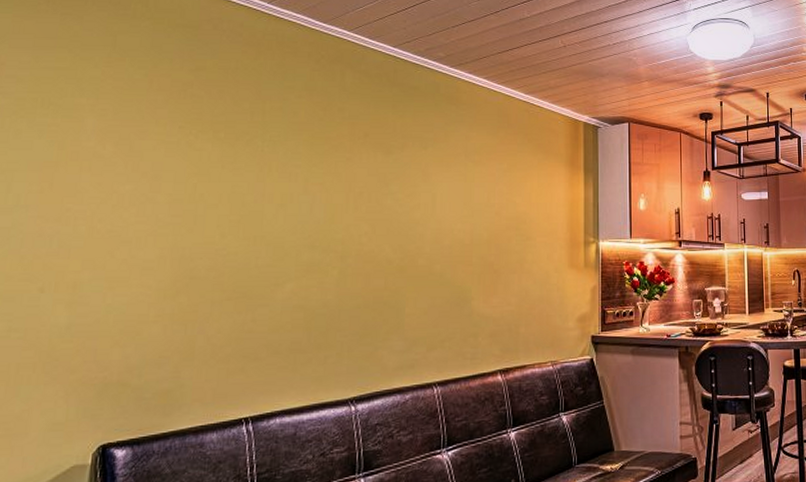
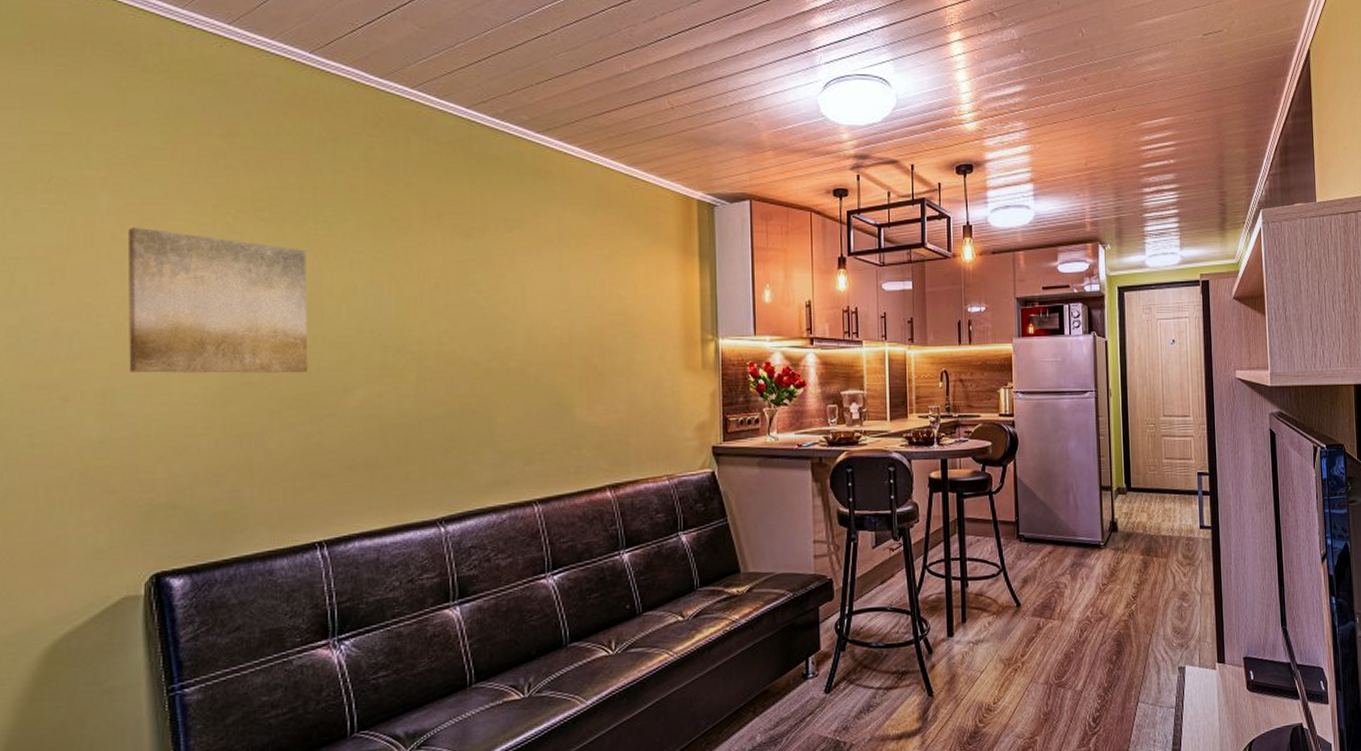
wall art: none [97,145,253,269] -> present [127,228,308,374]

